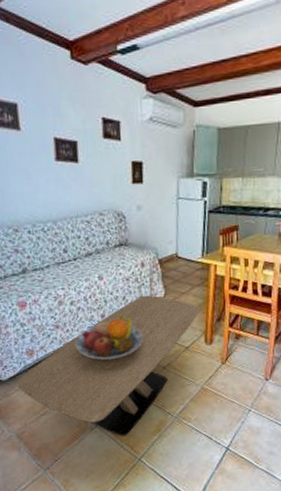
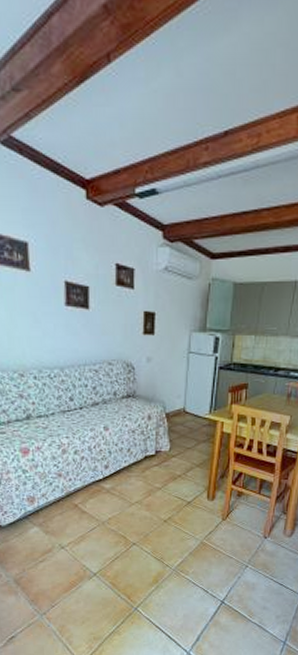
coffee table: present [17,295,201,436] -> none [17,448,205,586]
fruit bowl: present [75,312,143,360] -> none [78,464,146,510]

